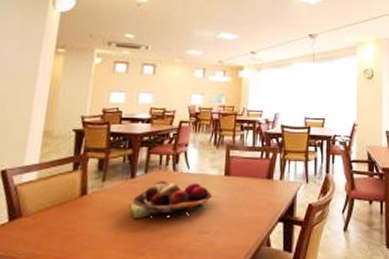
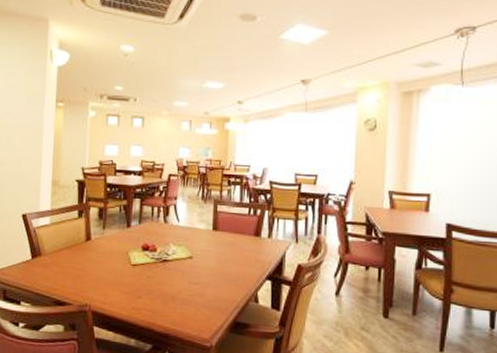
fruit basket: present [132,181,212,216] -> none [129,232,201,266]

